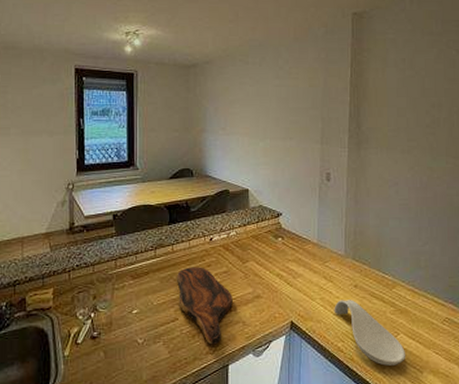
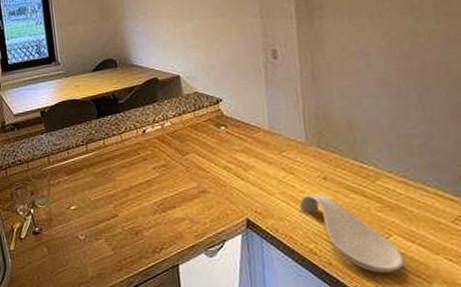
cutting board: present [177,267,233,345] -> none [112,160,176,243]

